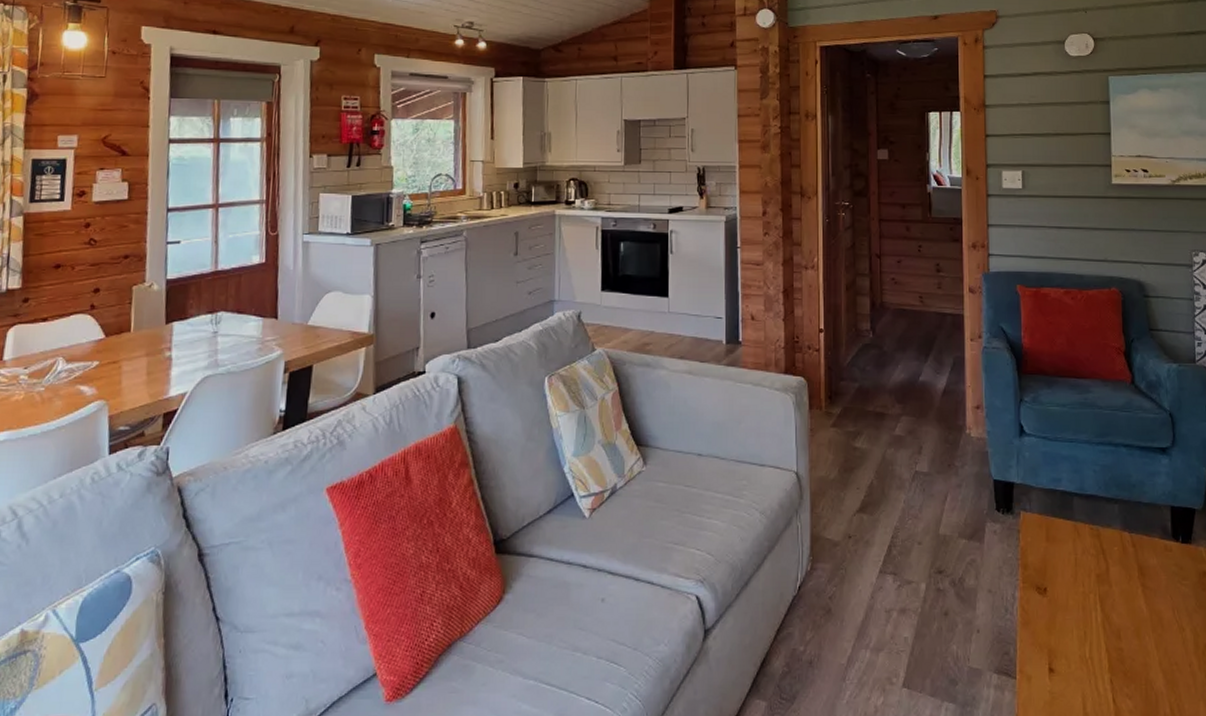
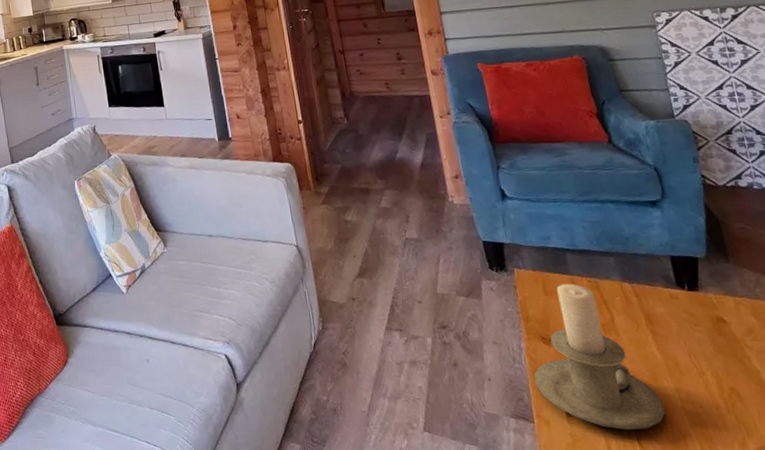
candle holder: none [1023,530,1143,687] -> present [534,283,666,430]

